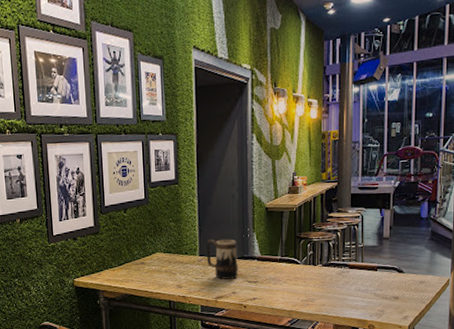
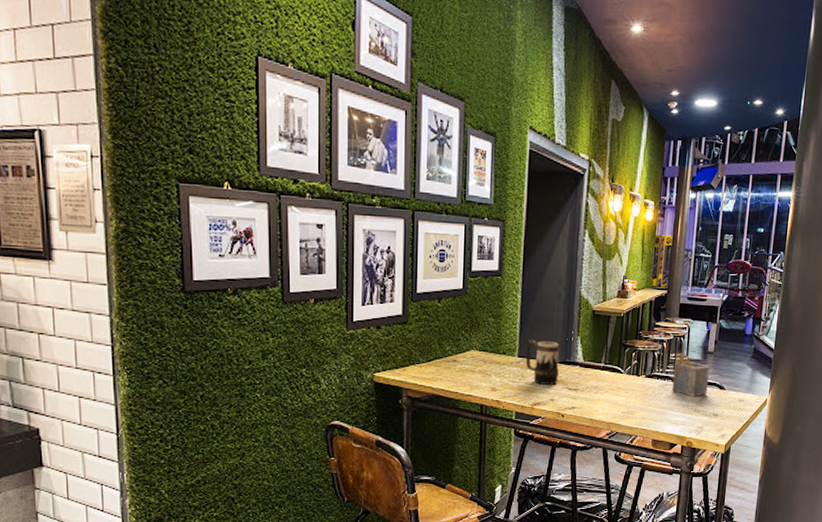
napkin holder: none [349,239,387,282] -> present [672,352,710,397]

